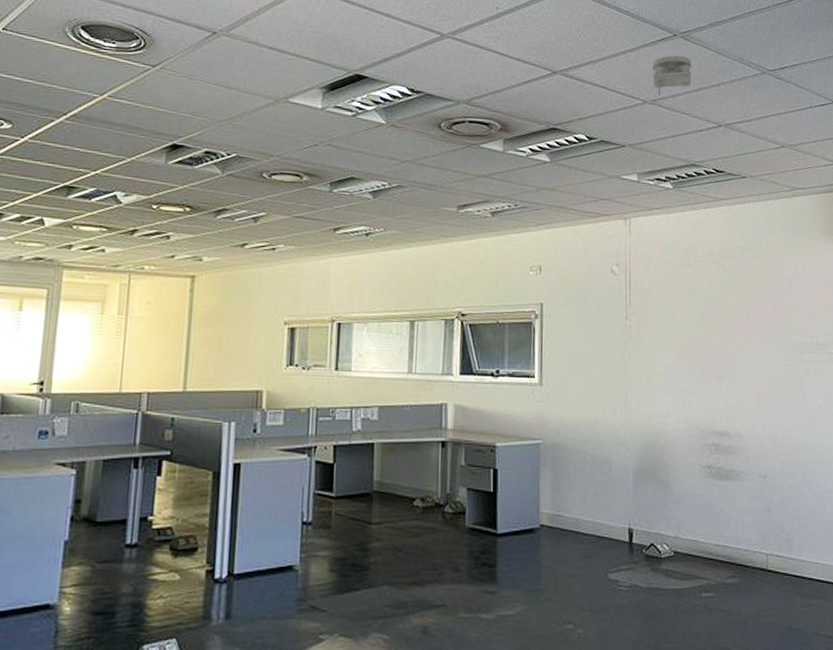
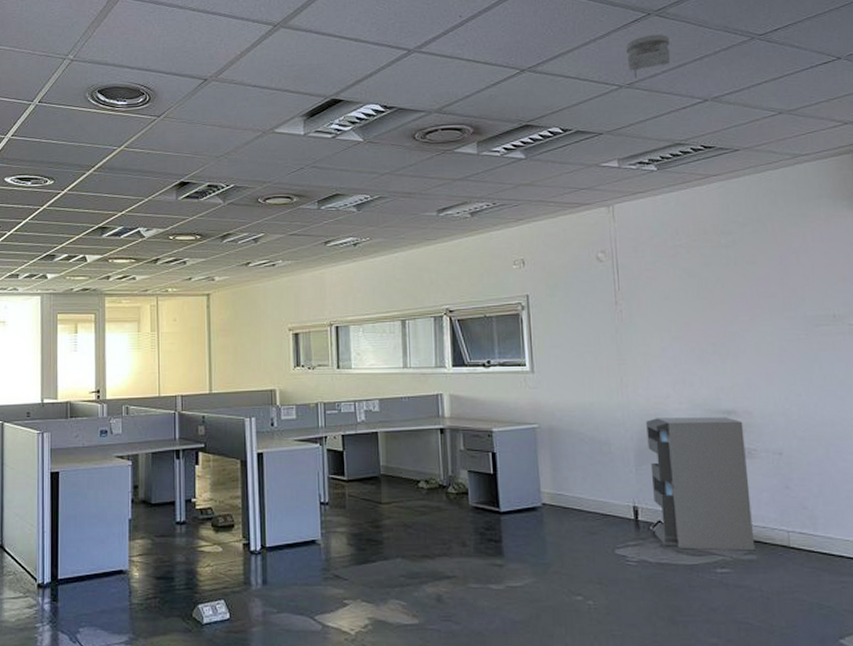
storage cabinet: none [646,437,738,575] -> present [646,417,756,551]

